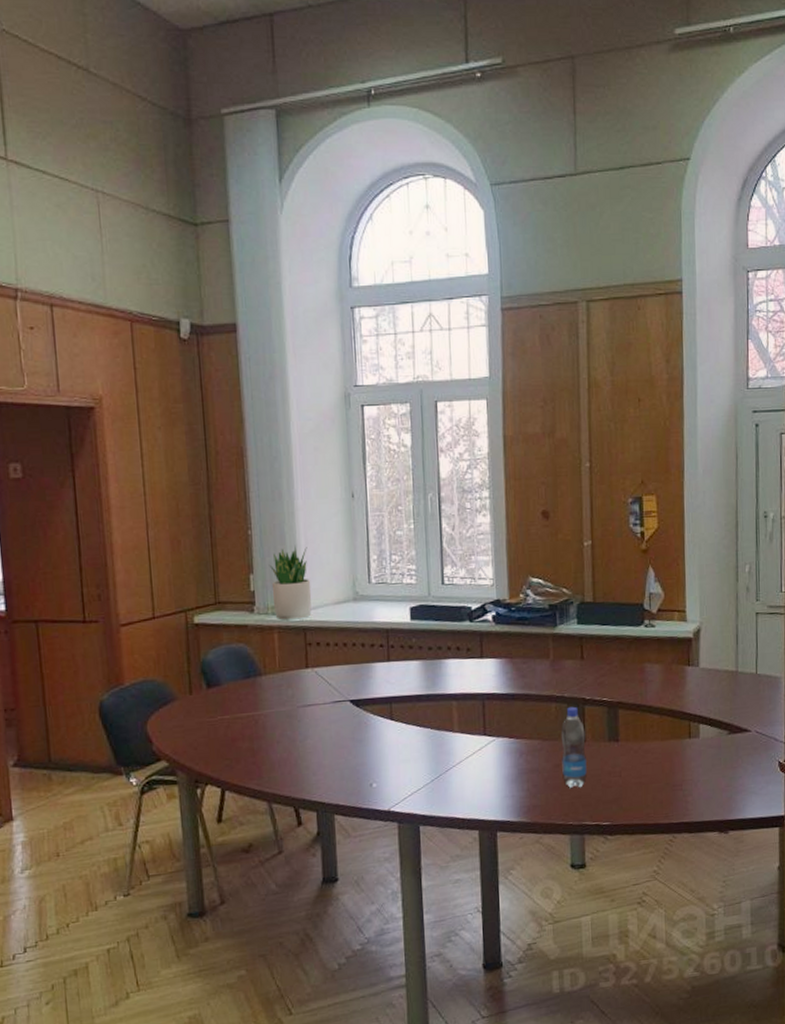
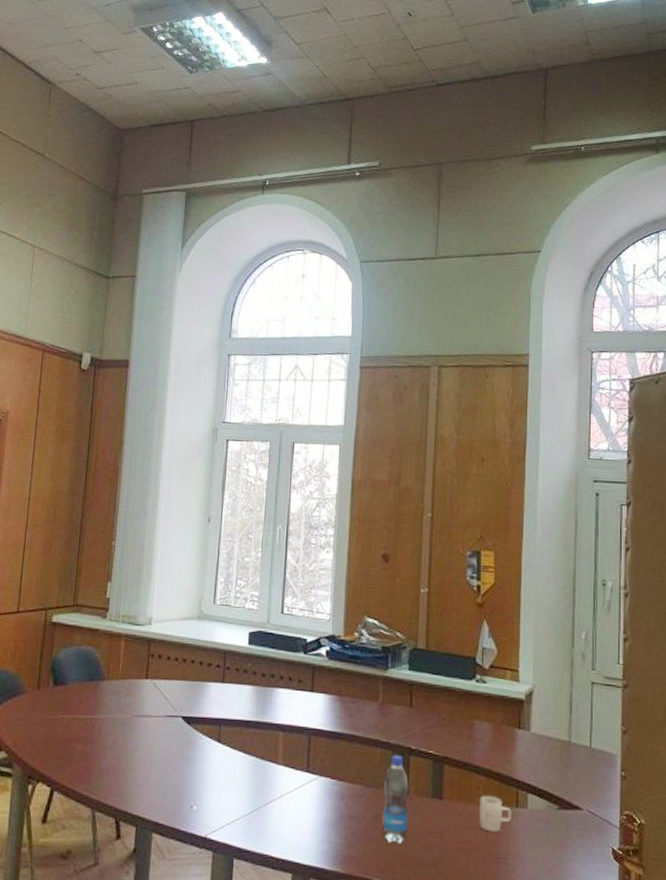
planter: present [270,545,312,620] -> none [124,560,162,631]
mug: none [653,731,685,764] -> present [478,795,512,832]

